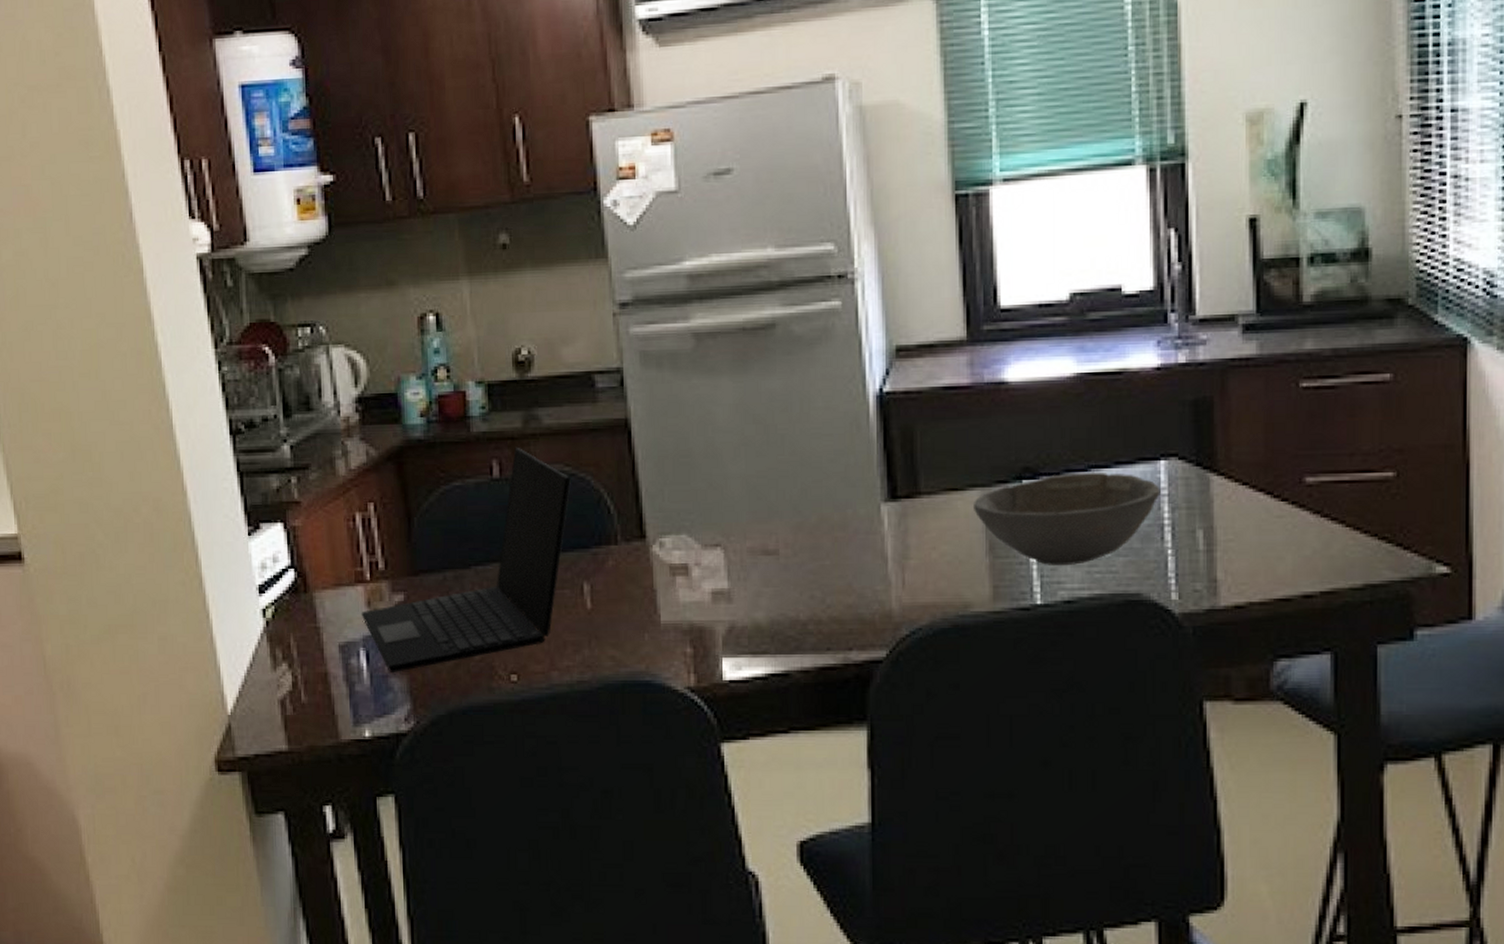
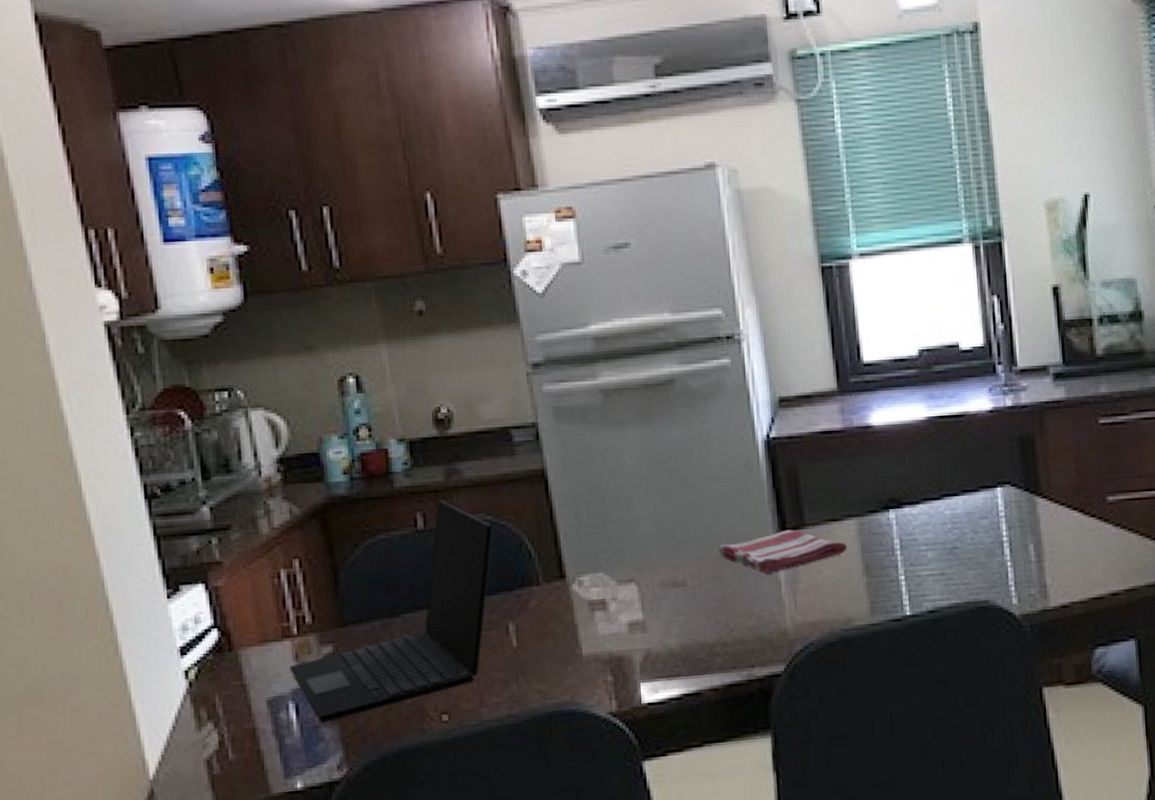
dish towel: none [816,498,968,547] -> present [718,529,847,574]
bowl: present [974,471,1161,565] -> none [850,499,999,581]

